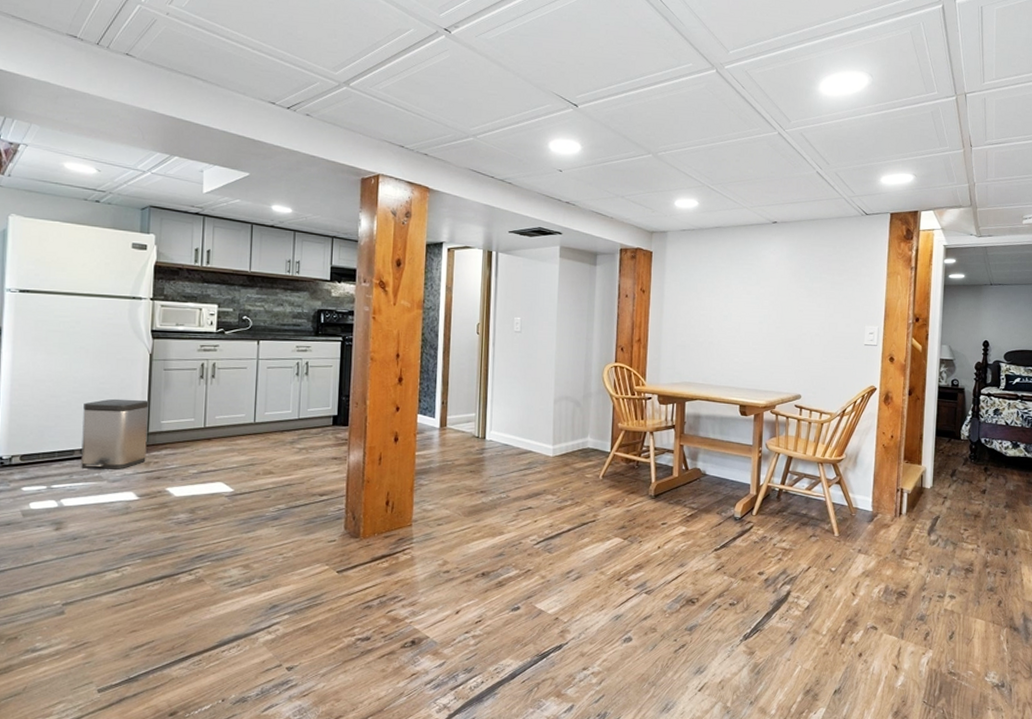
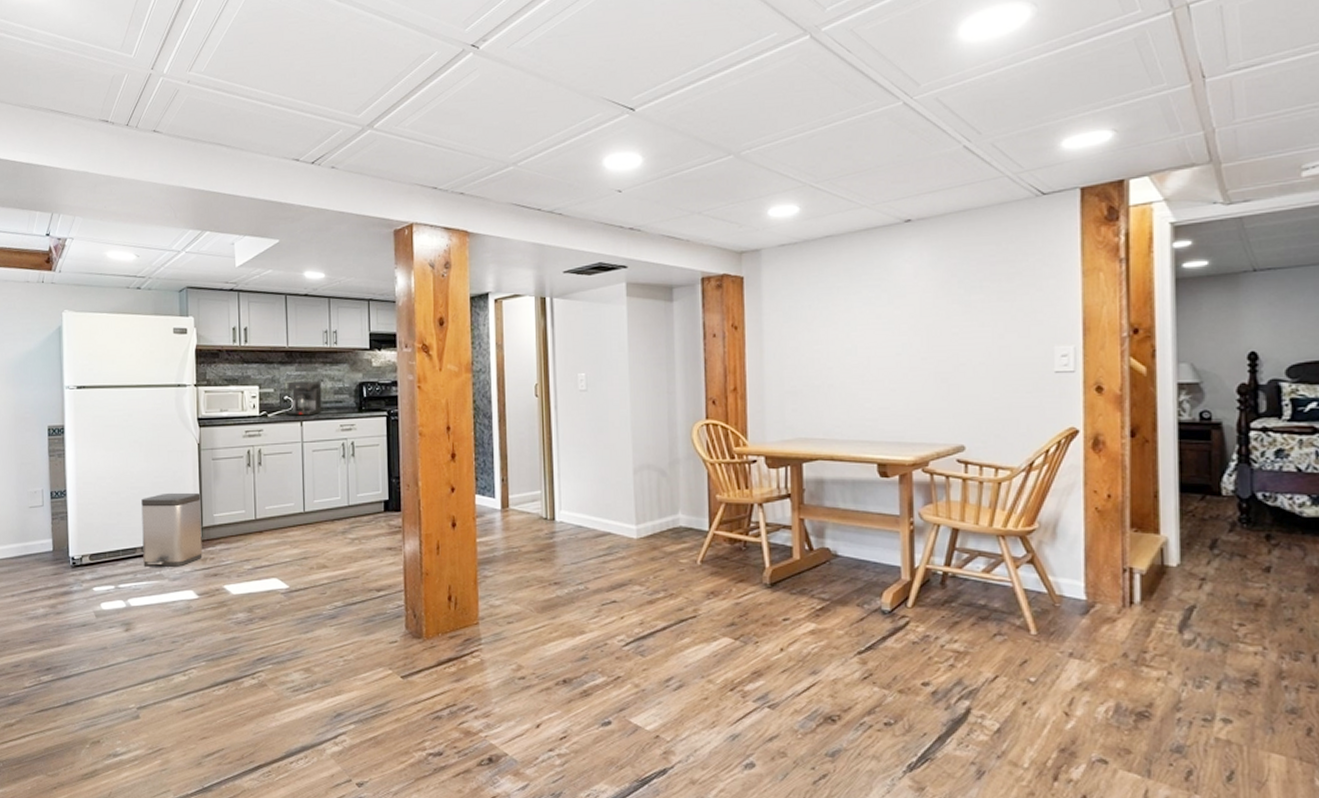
coffee maker: none [244,302,281,336] -> present [286,380,322,416]

